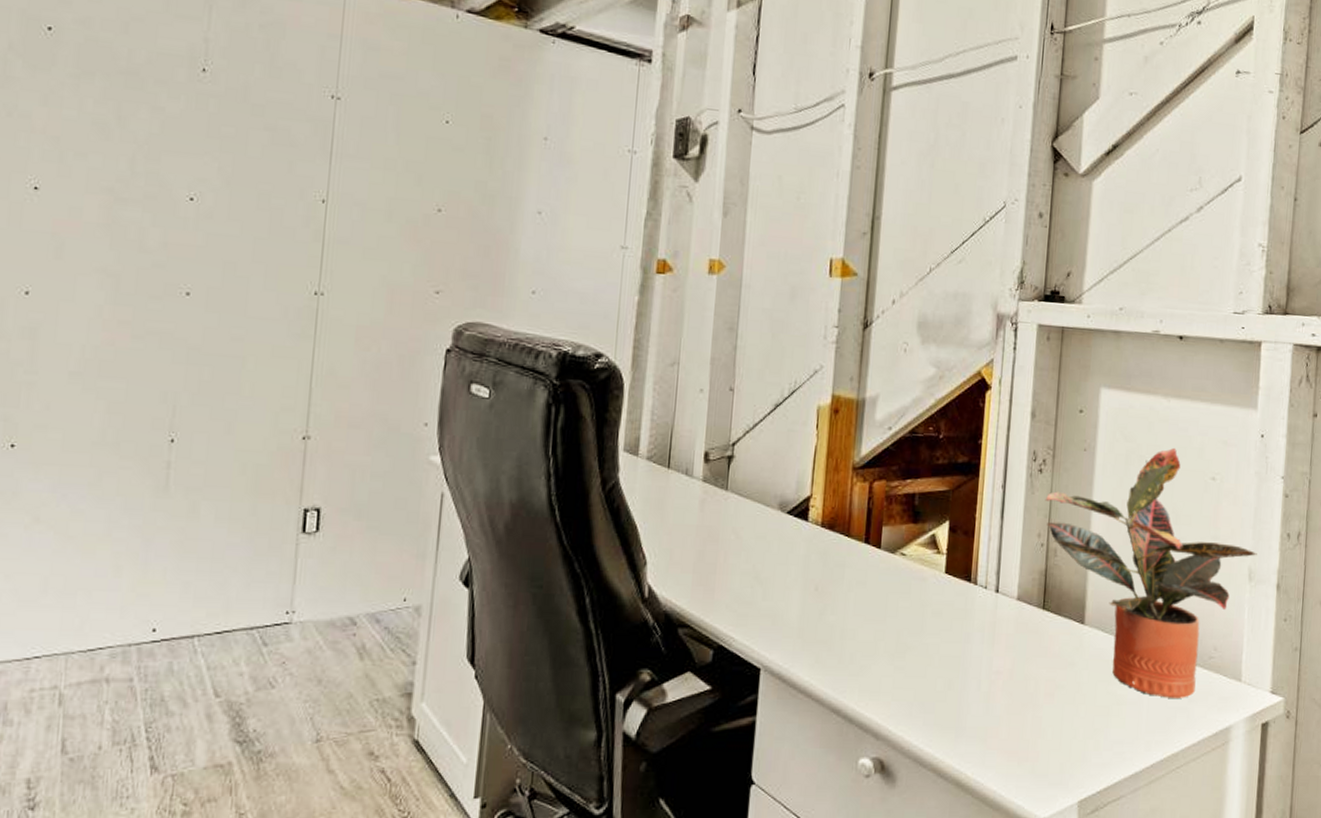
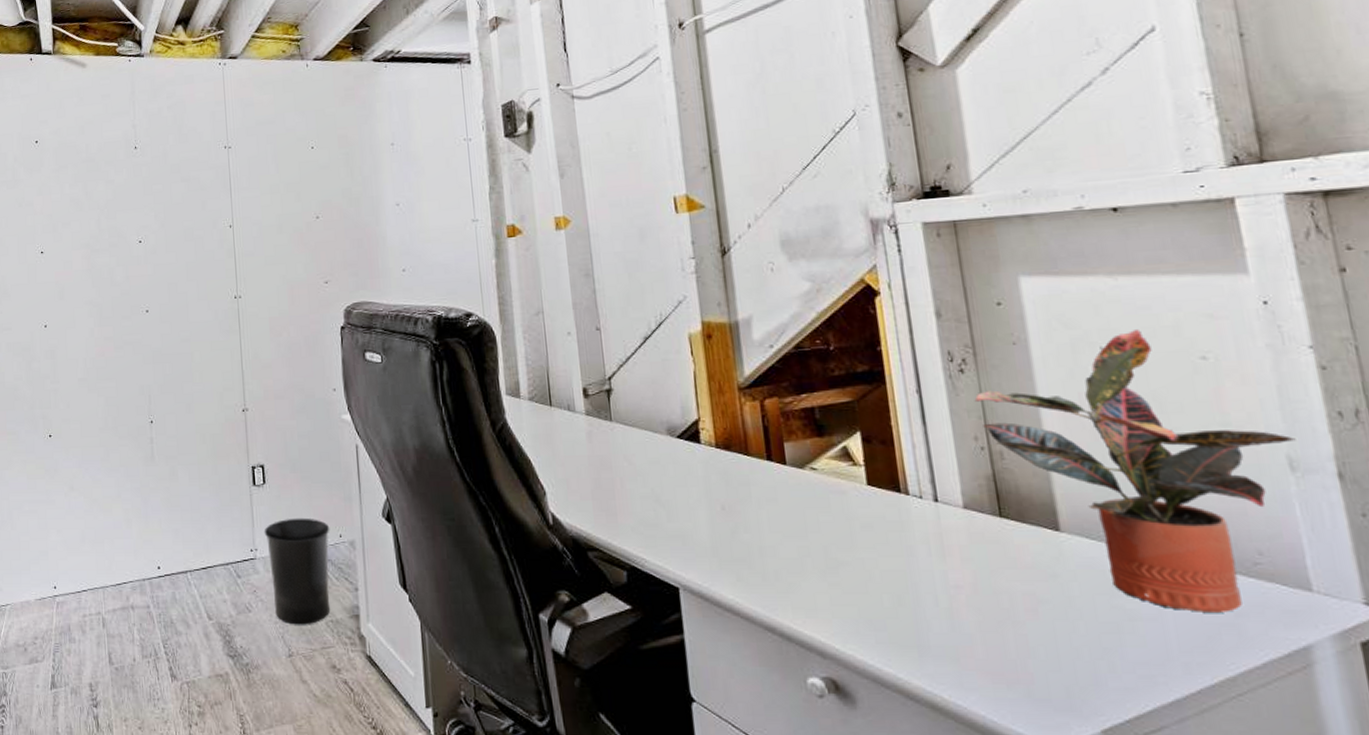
waste bin: none [307,575,393,705] -> present [264,517,330,625]

